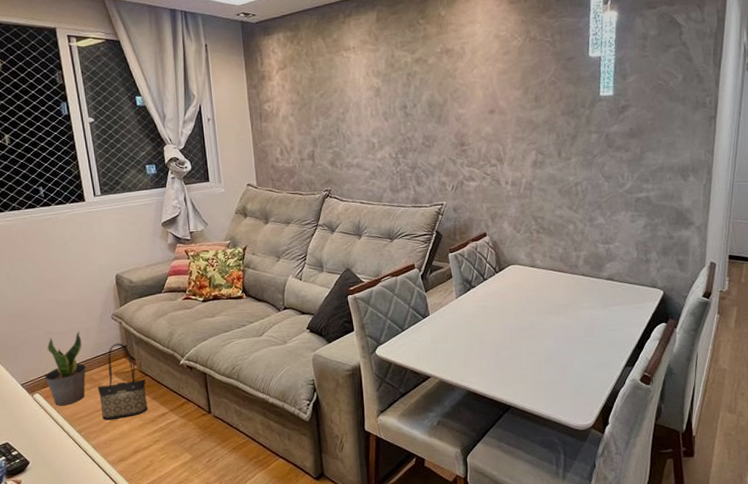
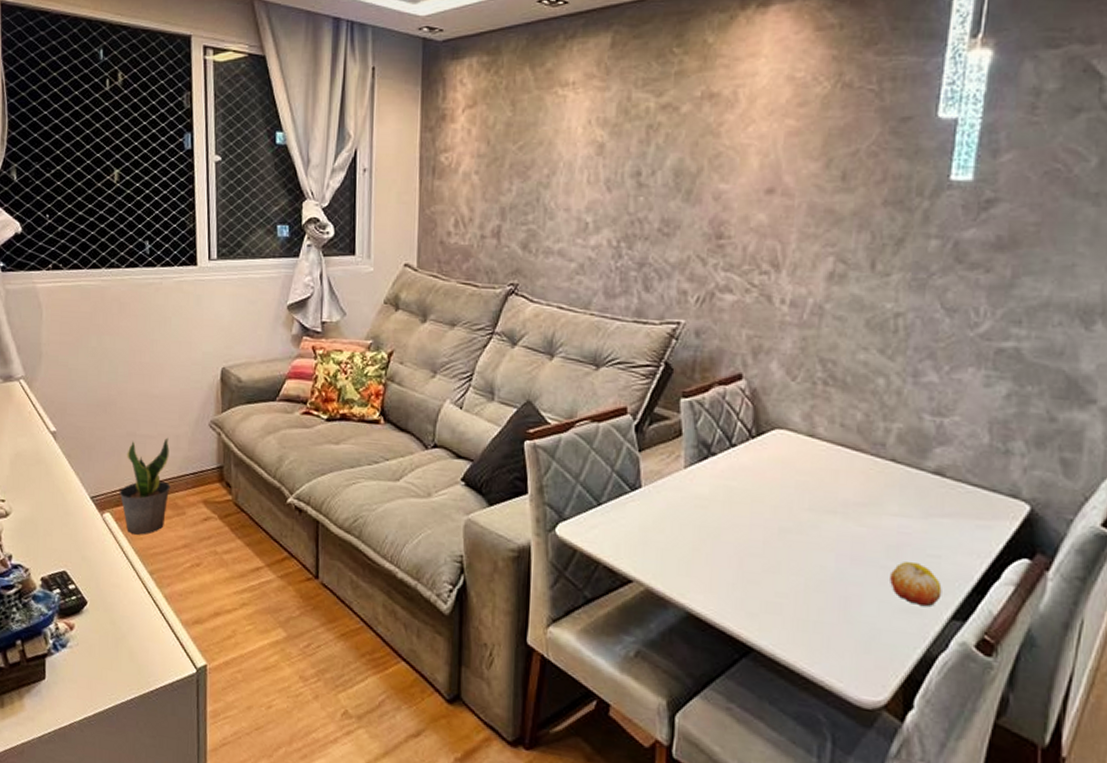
tote bag: present [97,343,148,420] -> none [180,460,240,565]
fruit: none [588,336,619,361] -> present [890,562,942,606]

